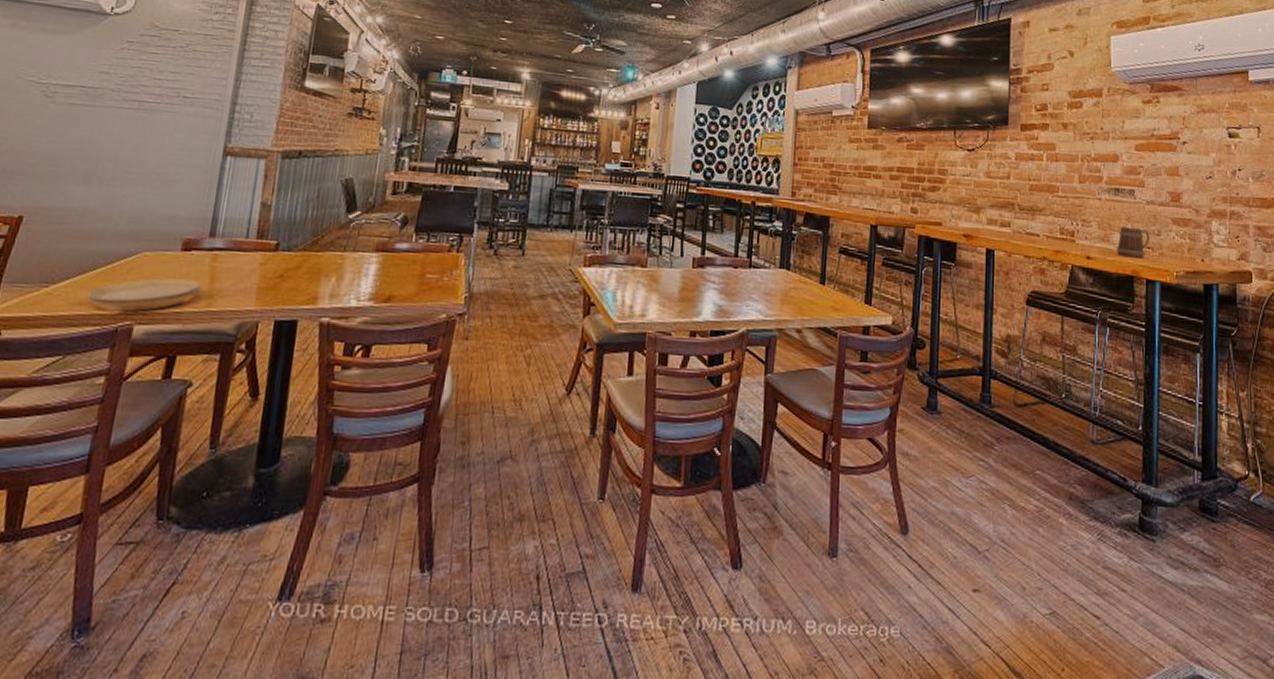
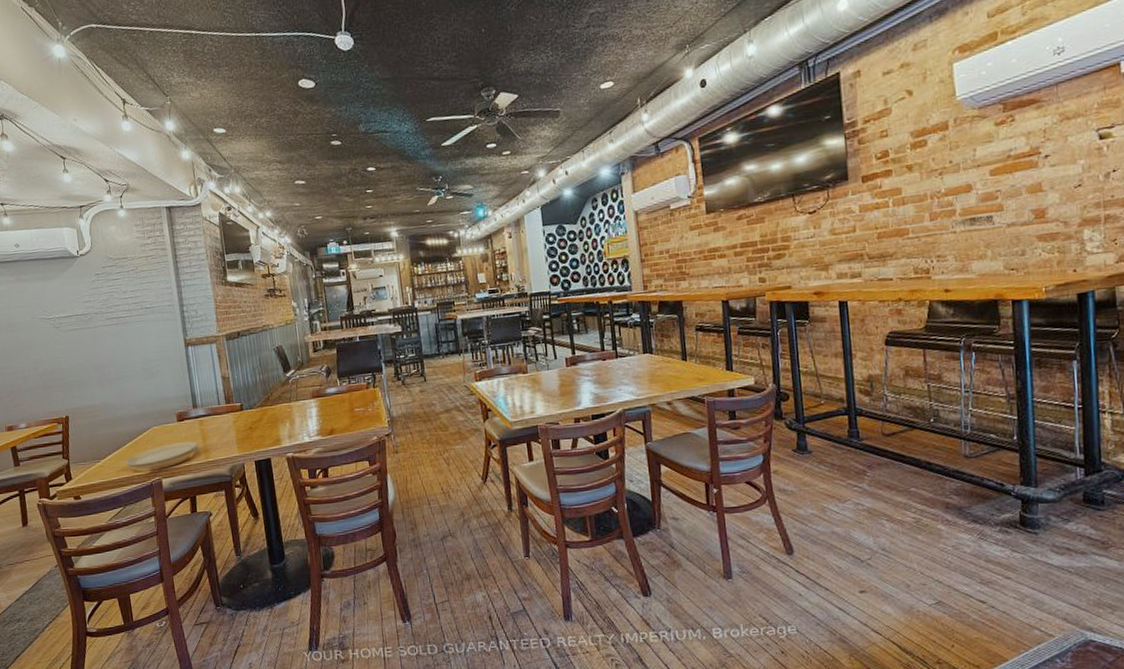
beer mug: present [1117,226,1150,259] -> none [977,252,1013,283]

